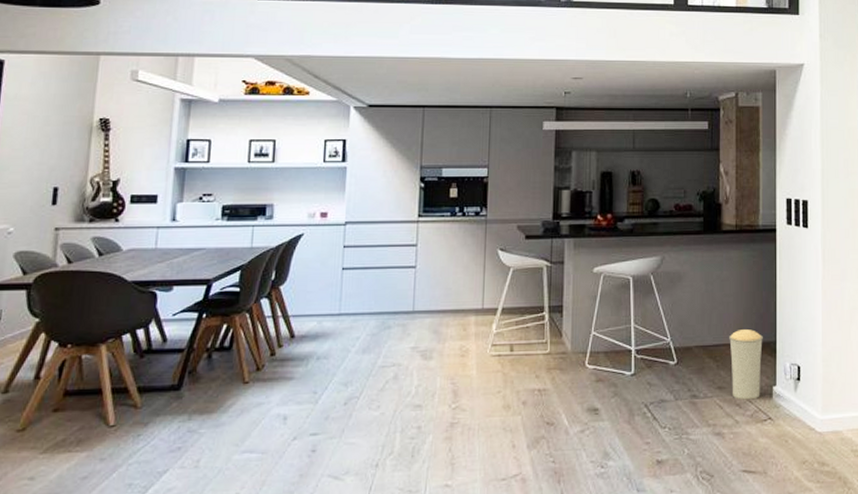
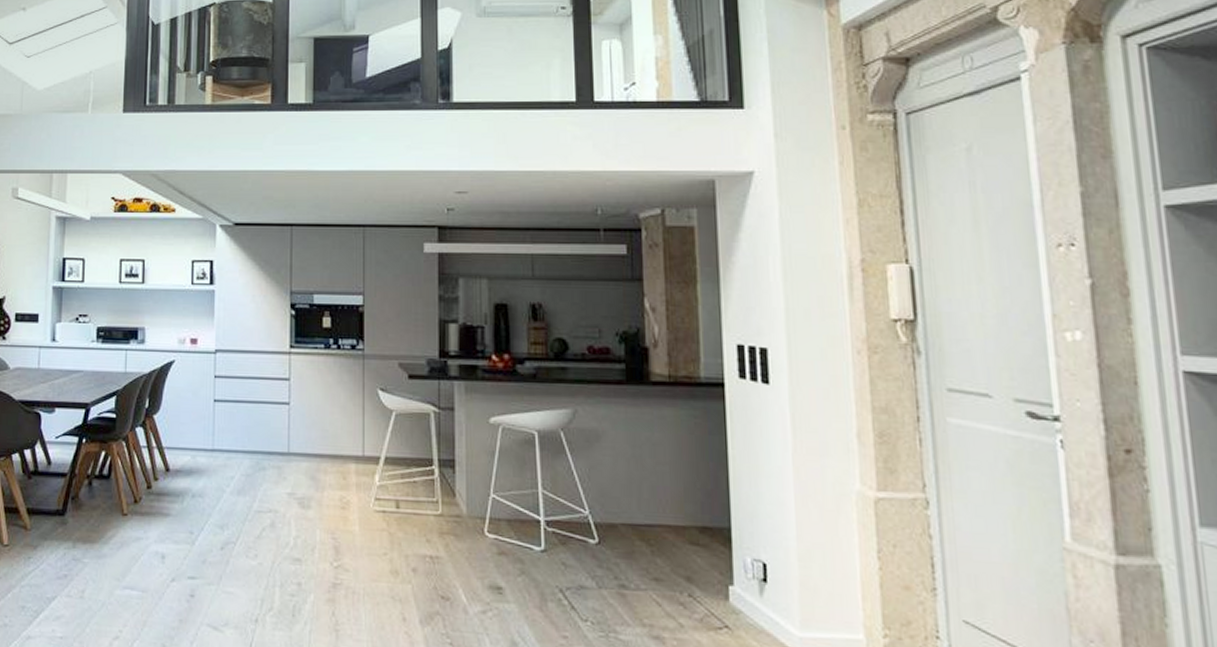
trash can: present [729,329,763,400] -> none [666,508,713,600]

